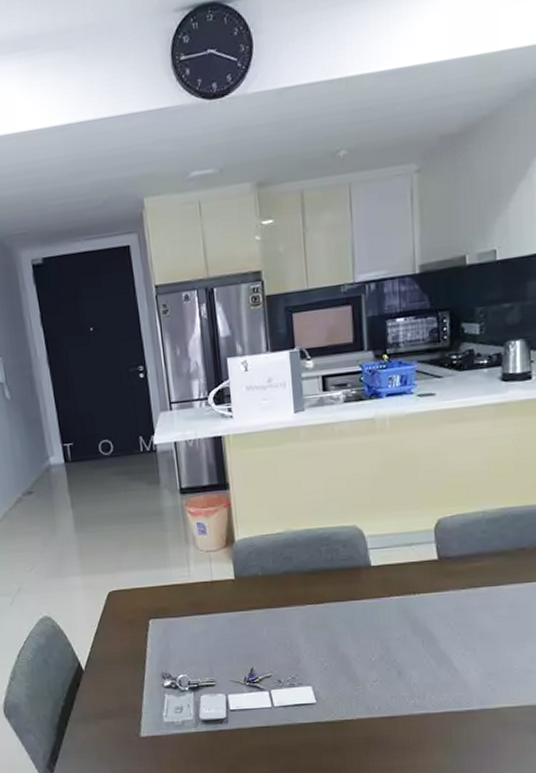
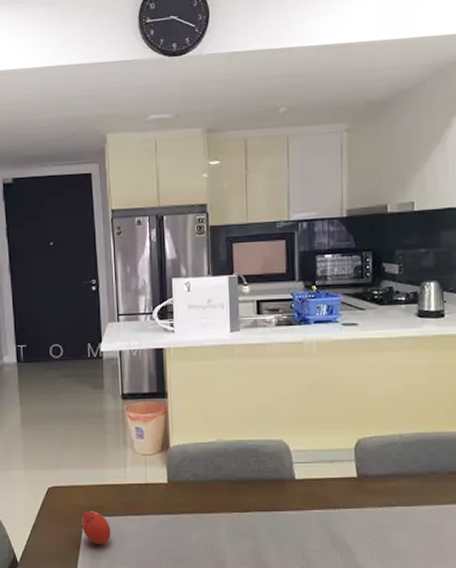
fruit: none [146,613,178,647] -> present [82,511,111,545]

